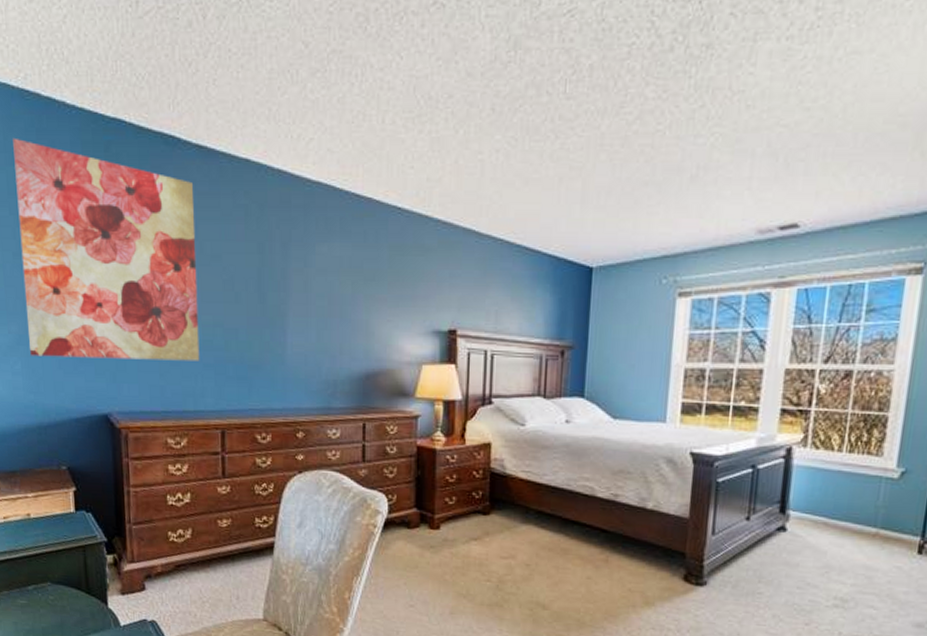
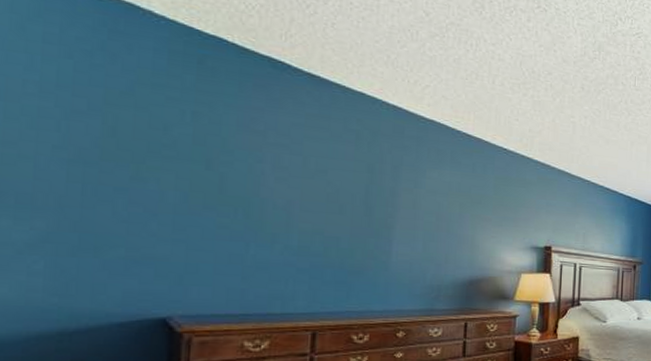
wall art: present [13,137,200,361] -> none [61,33,302,266]

